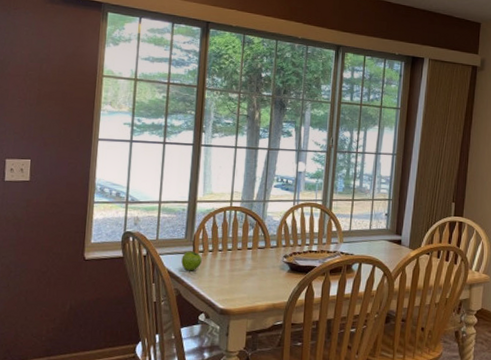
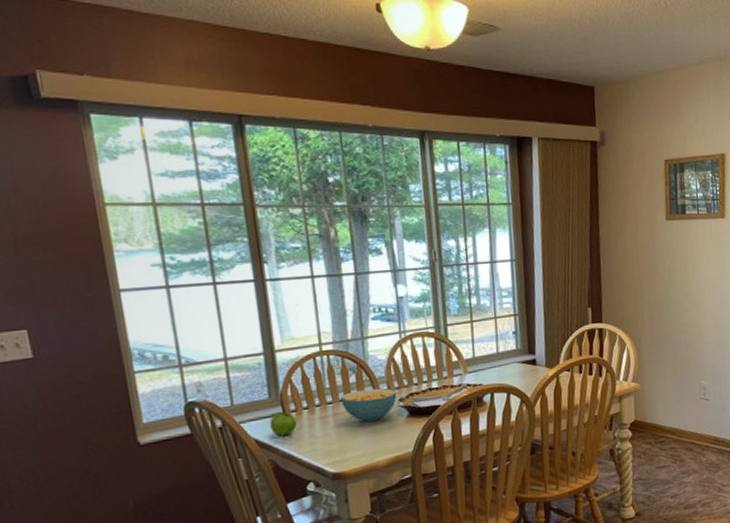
cereal bowl: none [238,243,283,272] -> present [341,388,397,423]

